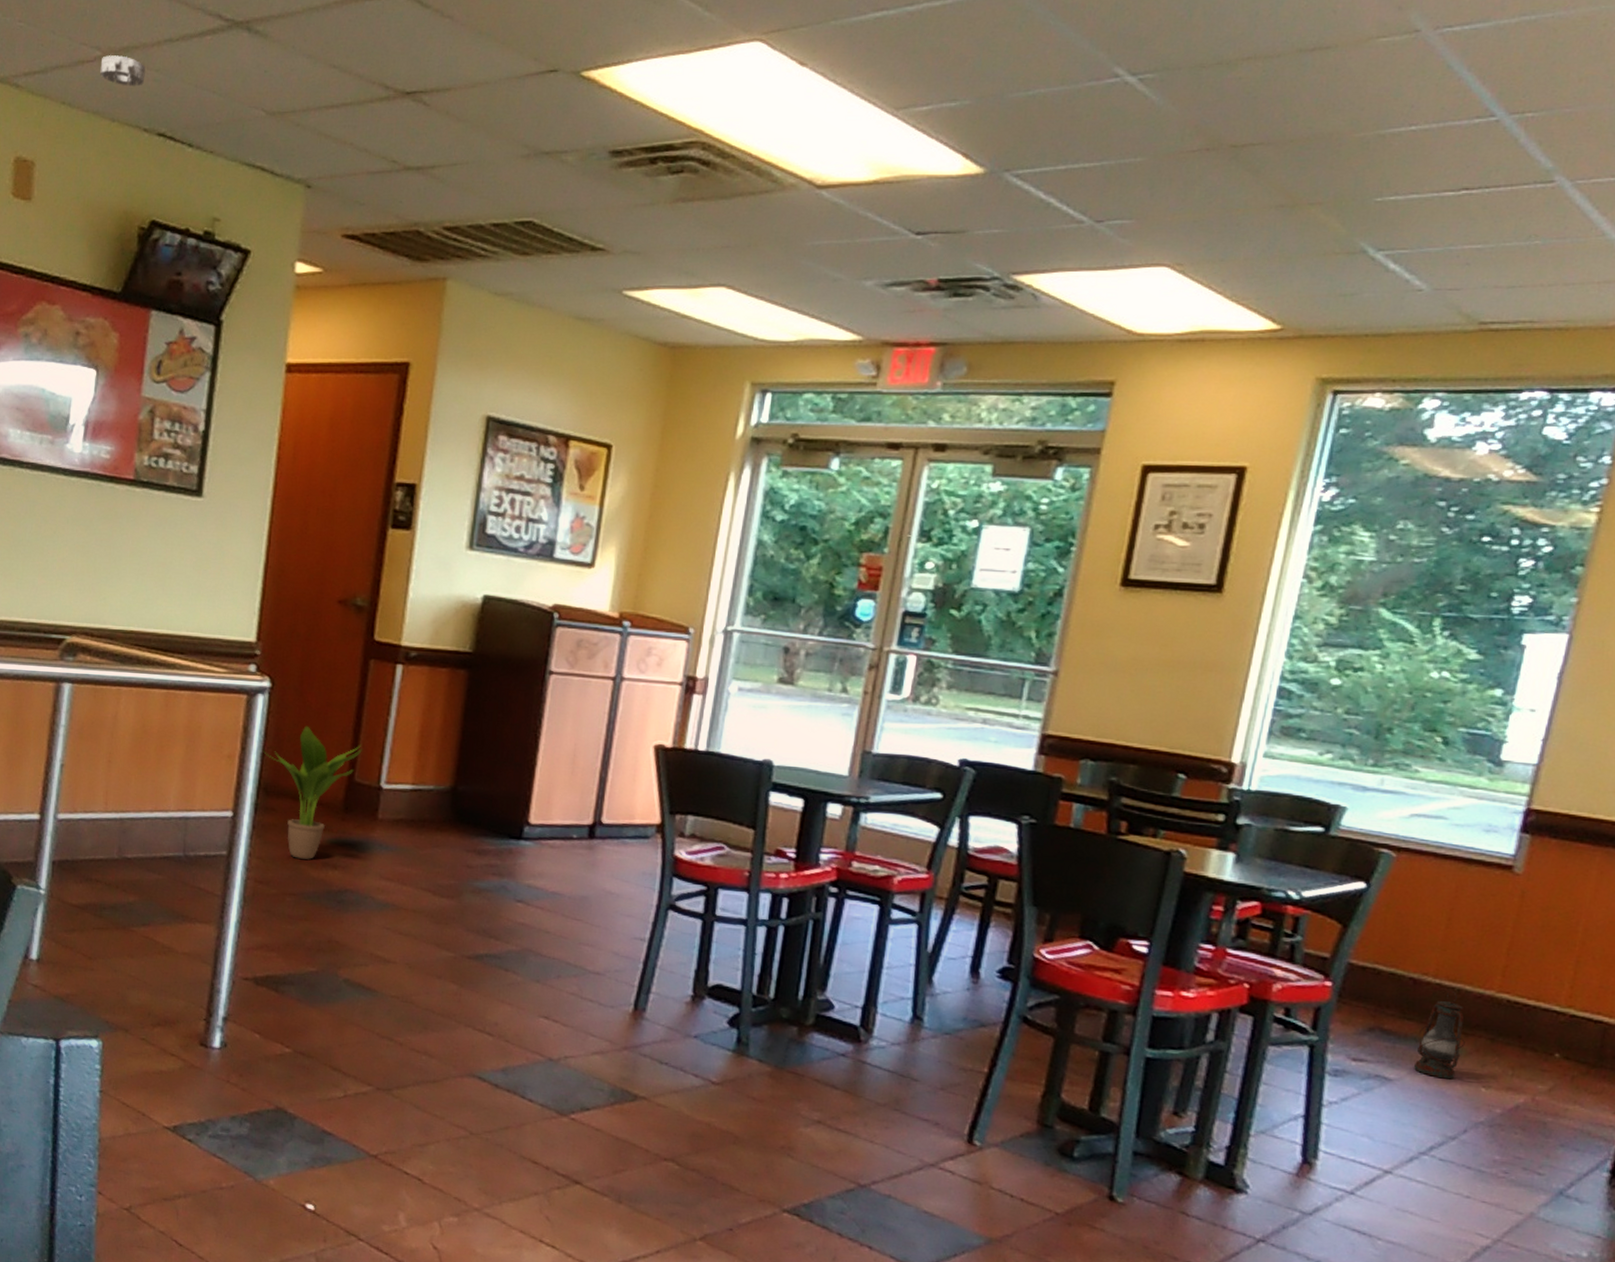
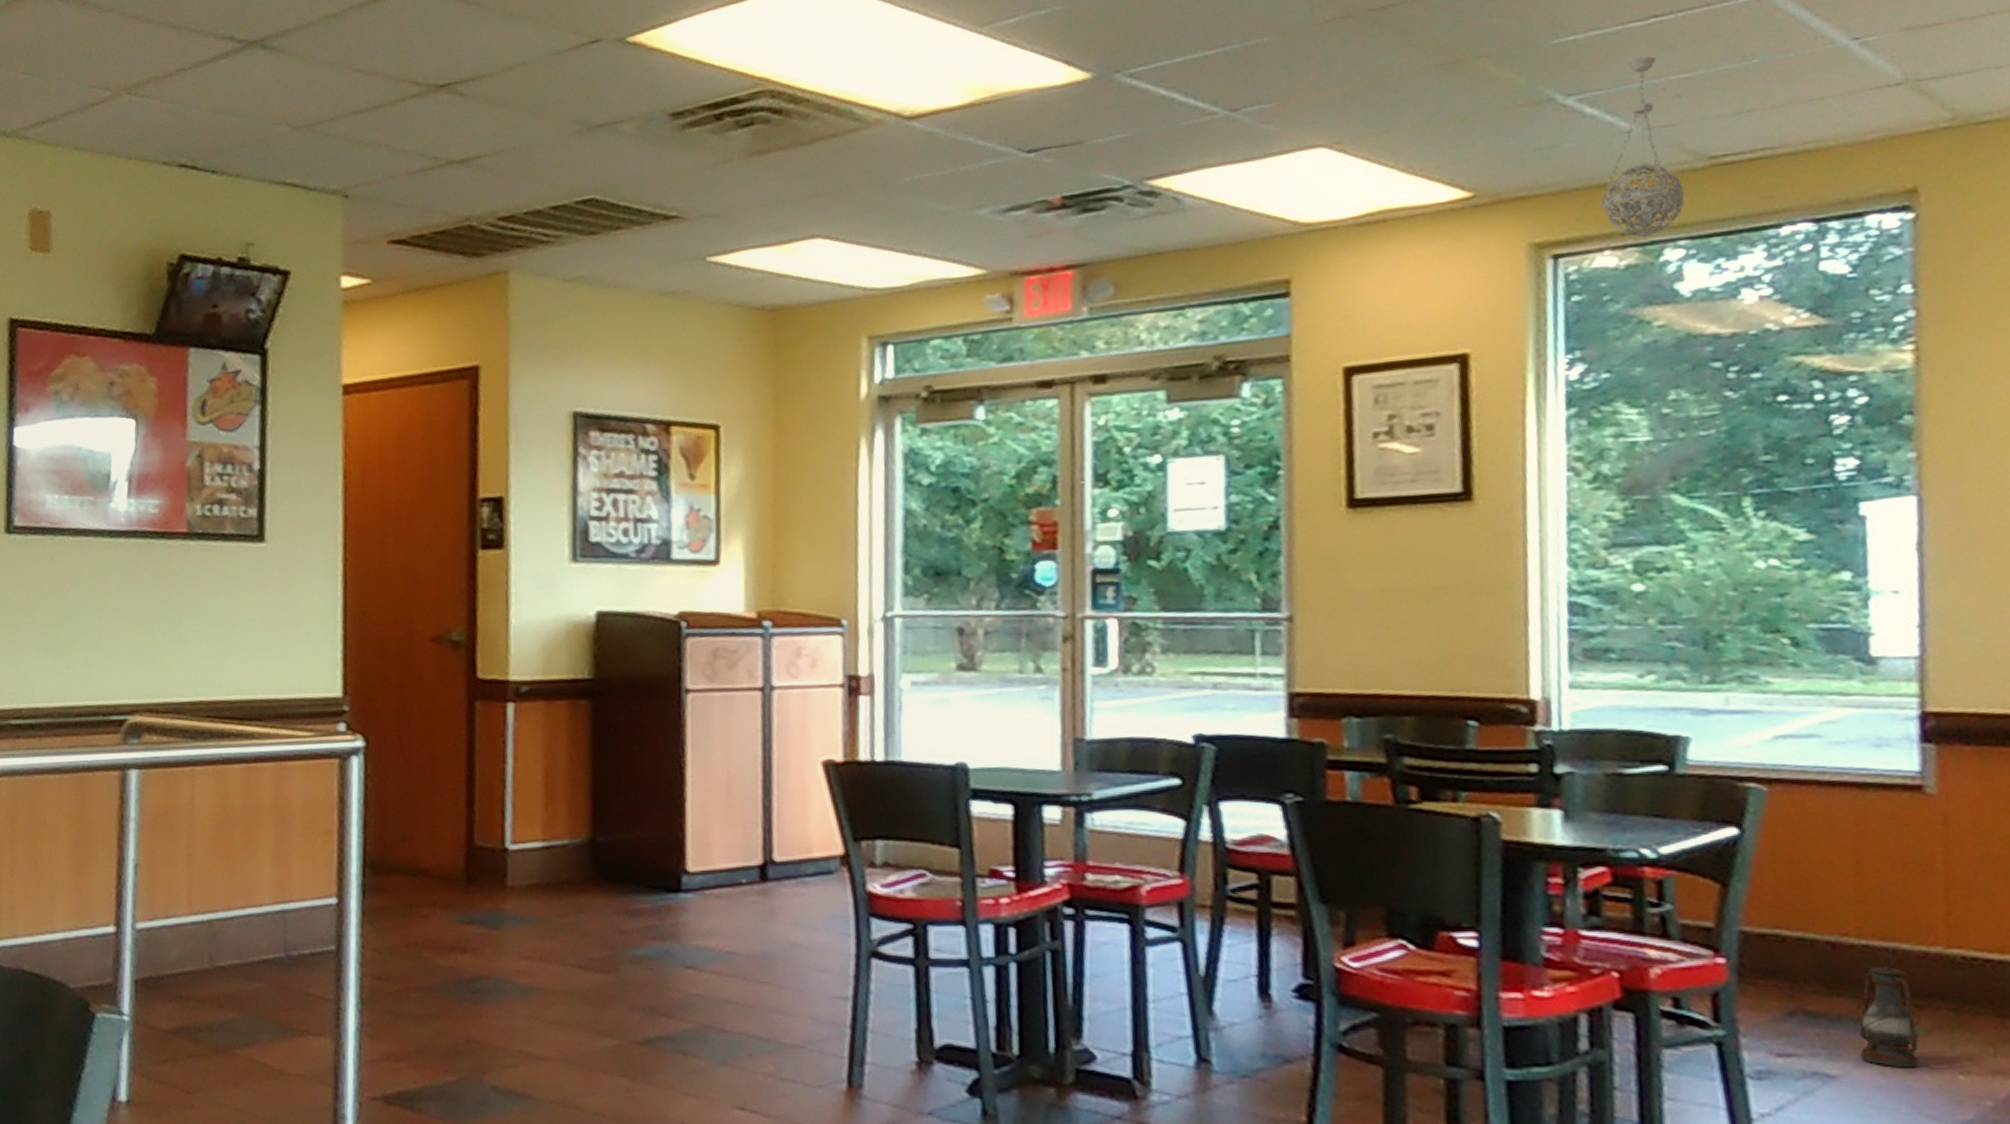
smoke detector: present [100,55,146,86] -> none [111,92,160,122]
potted plant: present [261,725,362,860] -> none [362,786,479,945]
pendant light: none [1380,225,1458,388] -> present [1597,56,1685,240]

